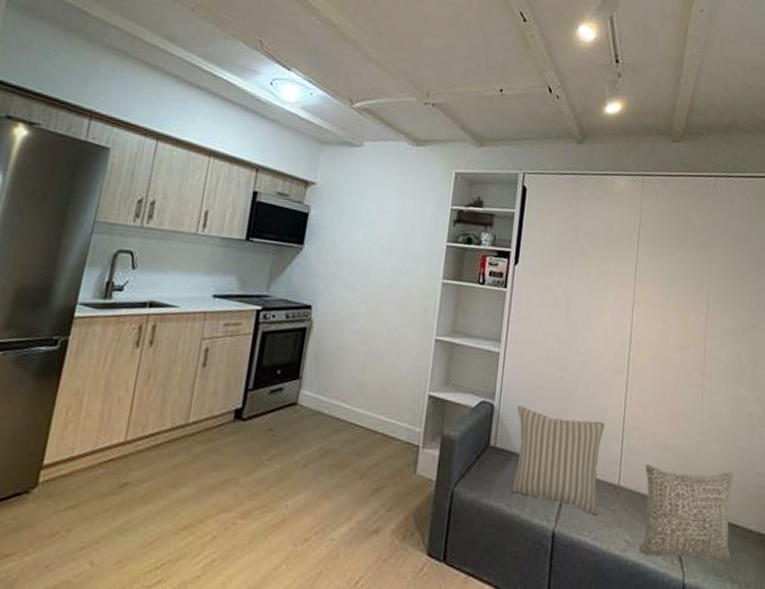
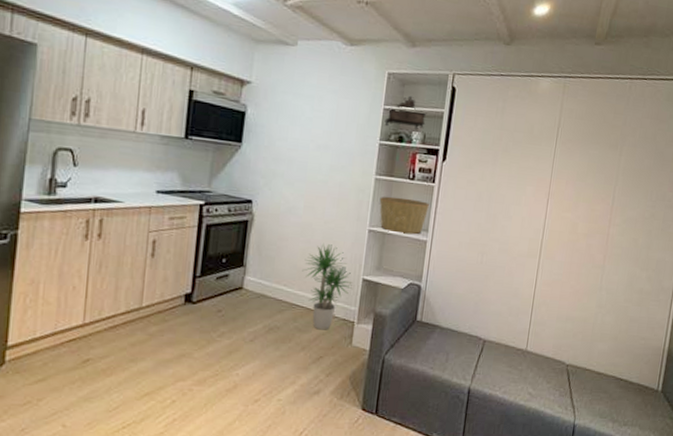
potted plant: none [364,354,418,455] -> present [303,244,353,330]
basket: none [447,303,501,345] -> present [379,197,429,235]
pillow: present [511,406,605,516] -> none [434,286,517,375]
pillow: present [639,464,733,561] -> none [540,332,622,406]

